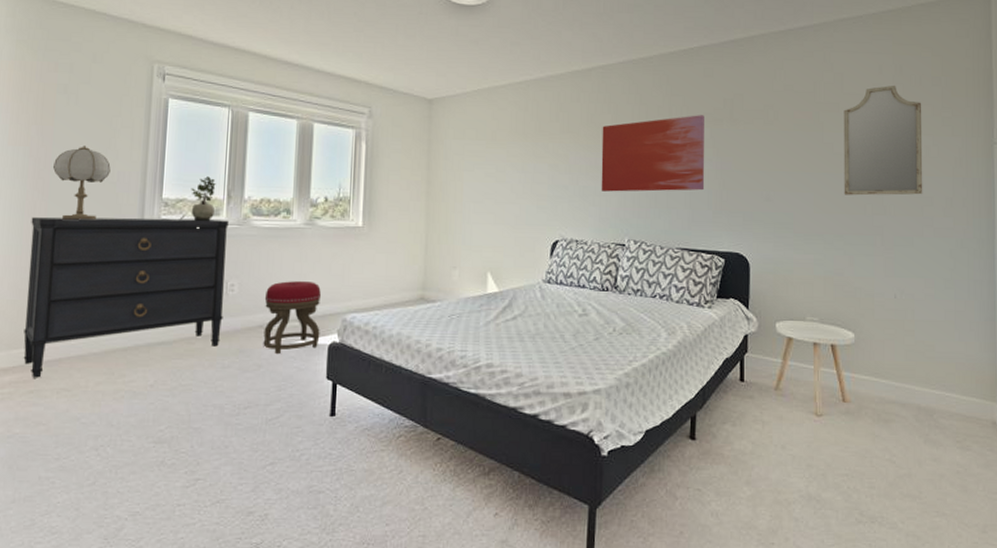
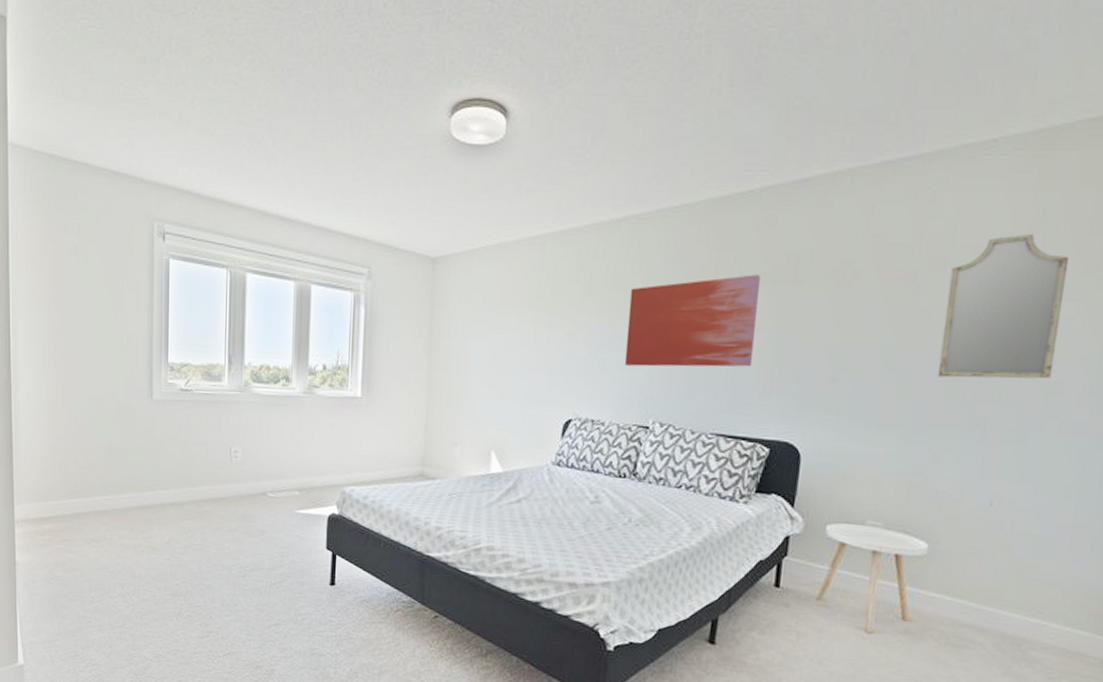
dresser: present [23,216,229,378] -> none [55,378,230,529]
table lamp: present [53,146,111,220] -> none [70,308,120,383]
potted plant: present [191,176,216,221] -> none [194,341,217,387]
stool: present [263,281,321,353] -> none [266,450,320,521]

